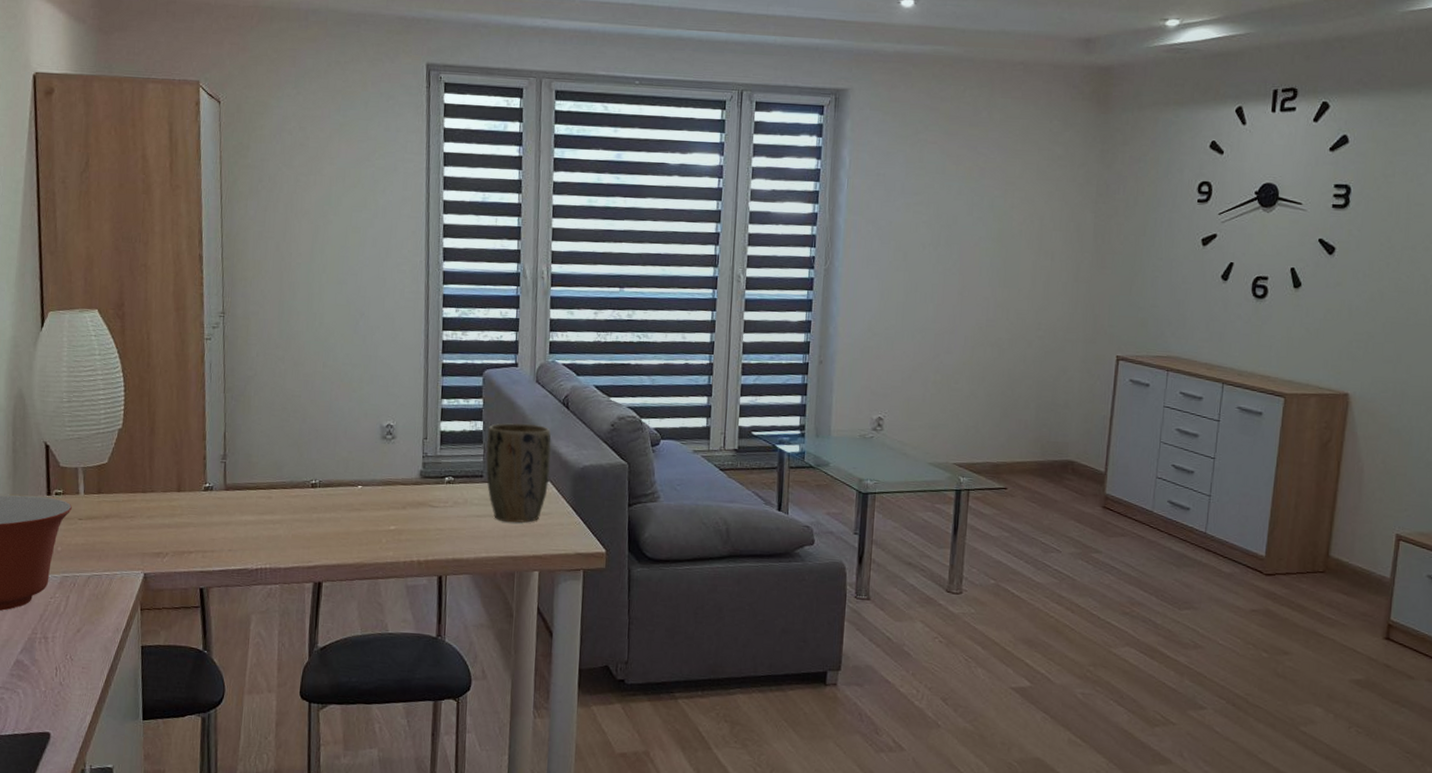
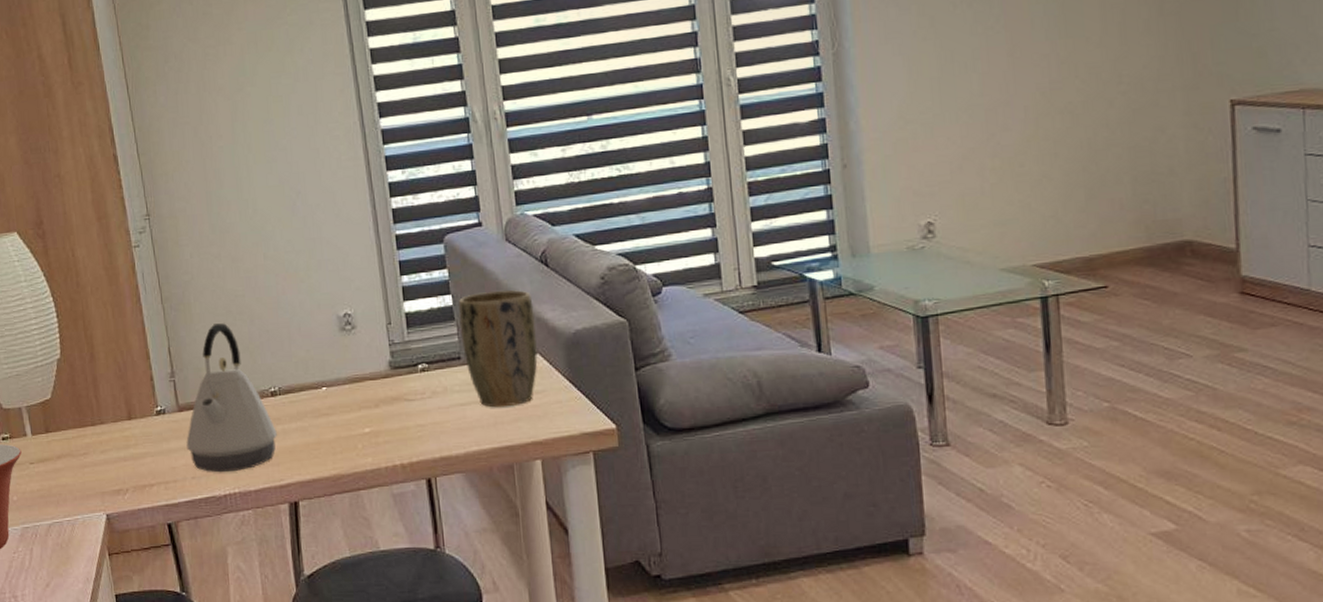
kettle: none [228,417,312,549] -> present [186,323,277,473]

